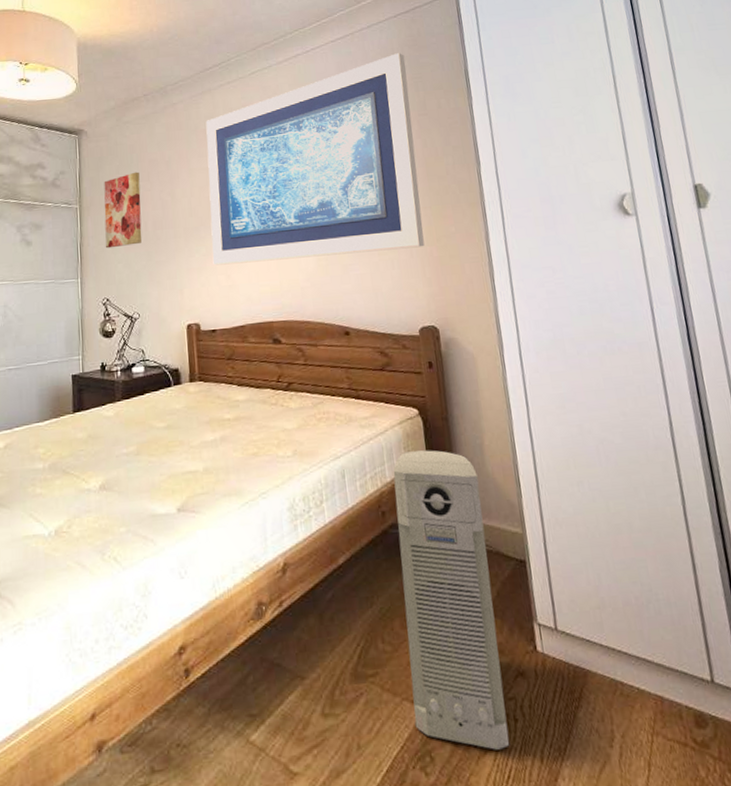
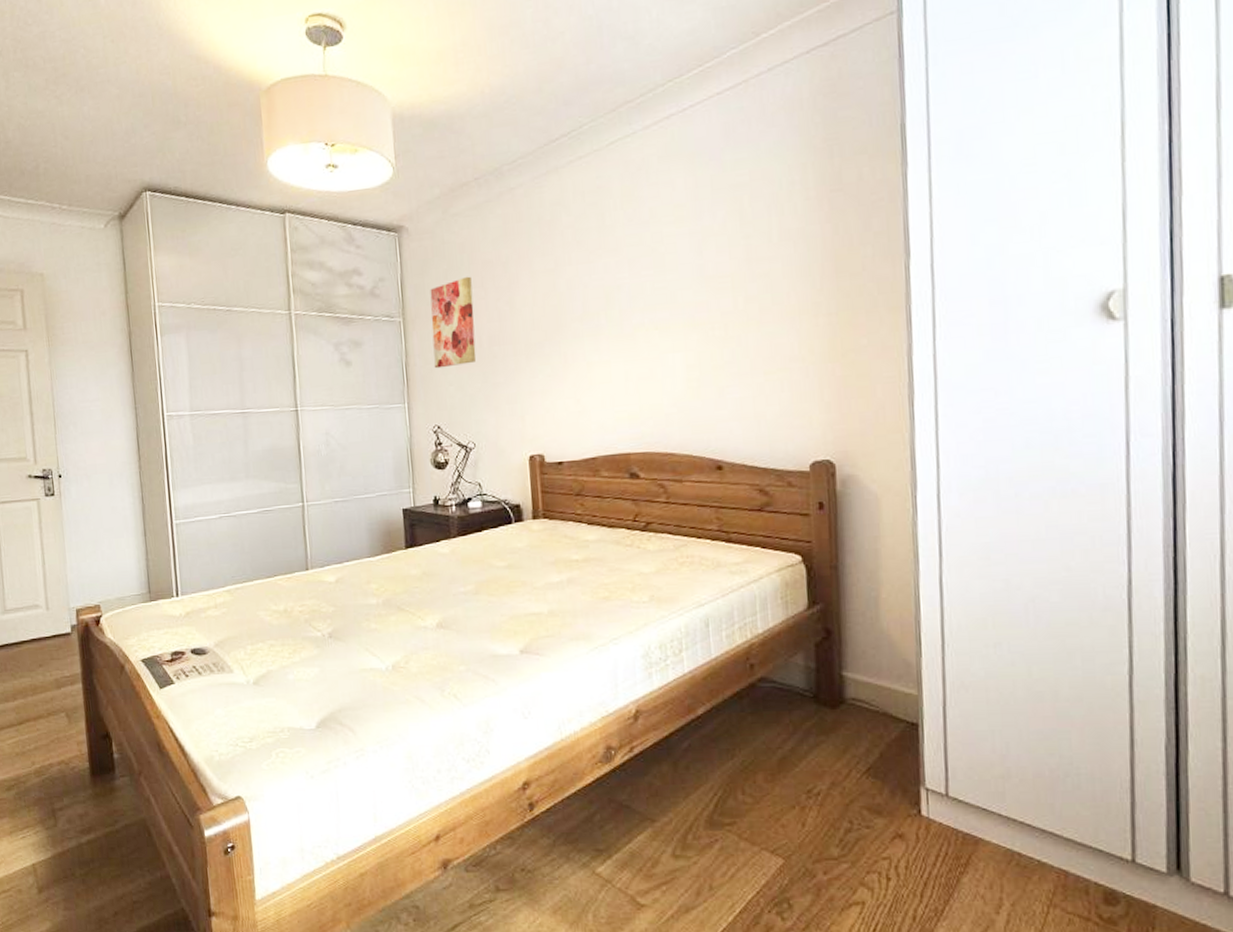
wall art: present [205,53,425,266] -> none [551,105,825,388]
air purifier: present [393,450,510,750] -> none [766,601,879,904]

